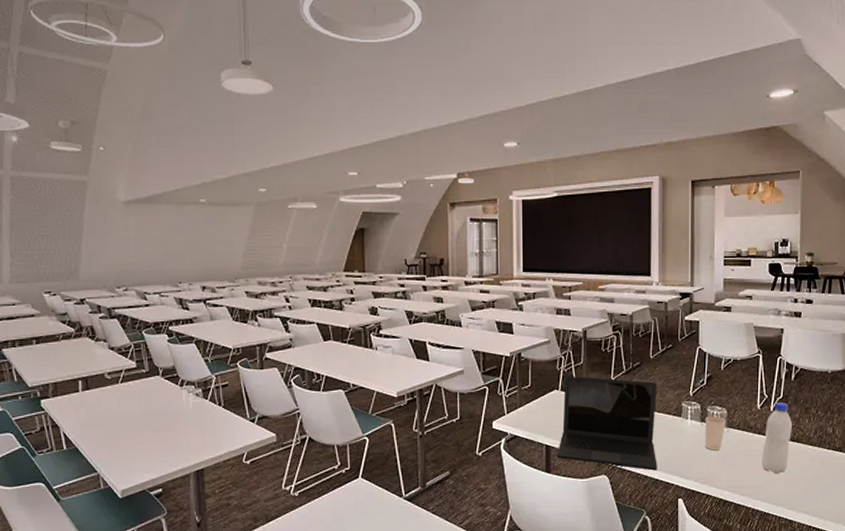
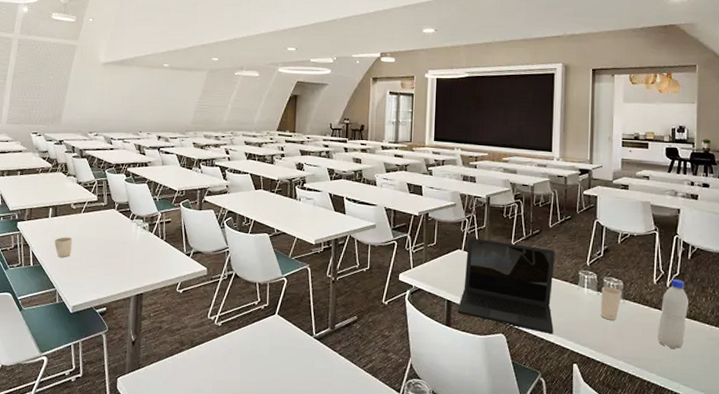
cup: none [90,412,112,436] -> present [54,237,72,257]

